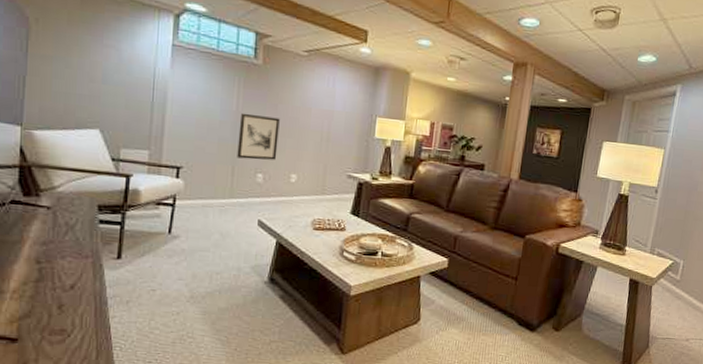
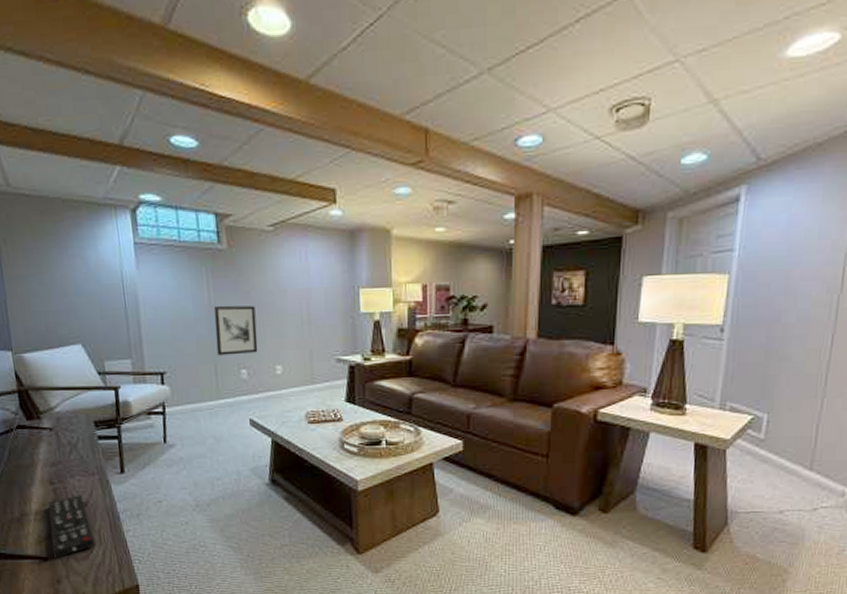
remote control: none [24,276,75,341] -> present [47,495,95,559]

